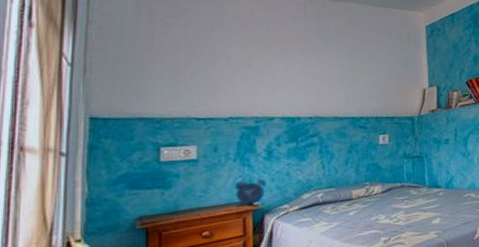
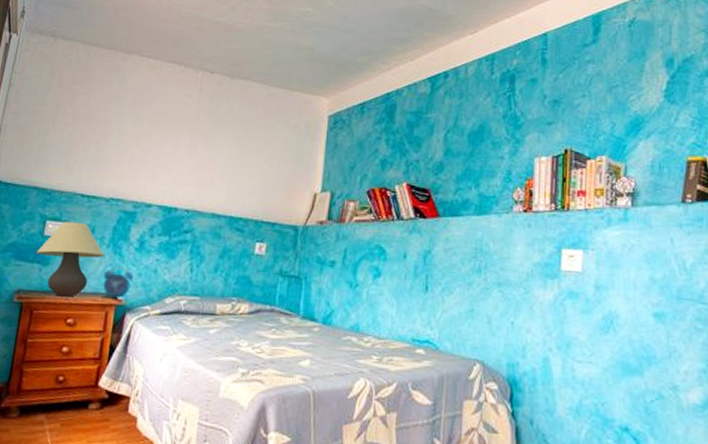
table lamp: none [154,143,232,214] -> present [36,222,105,297]

